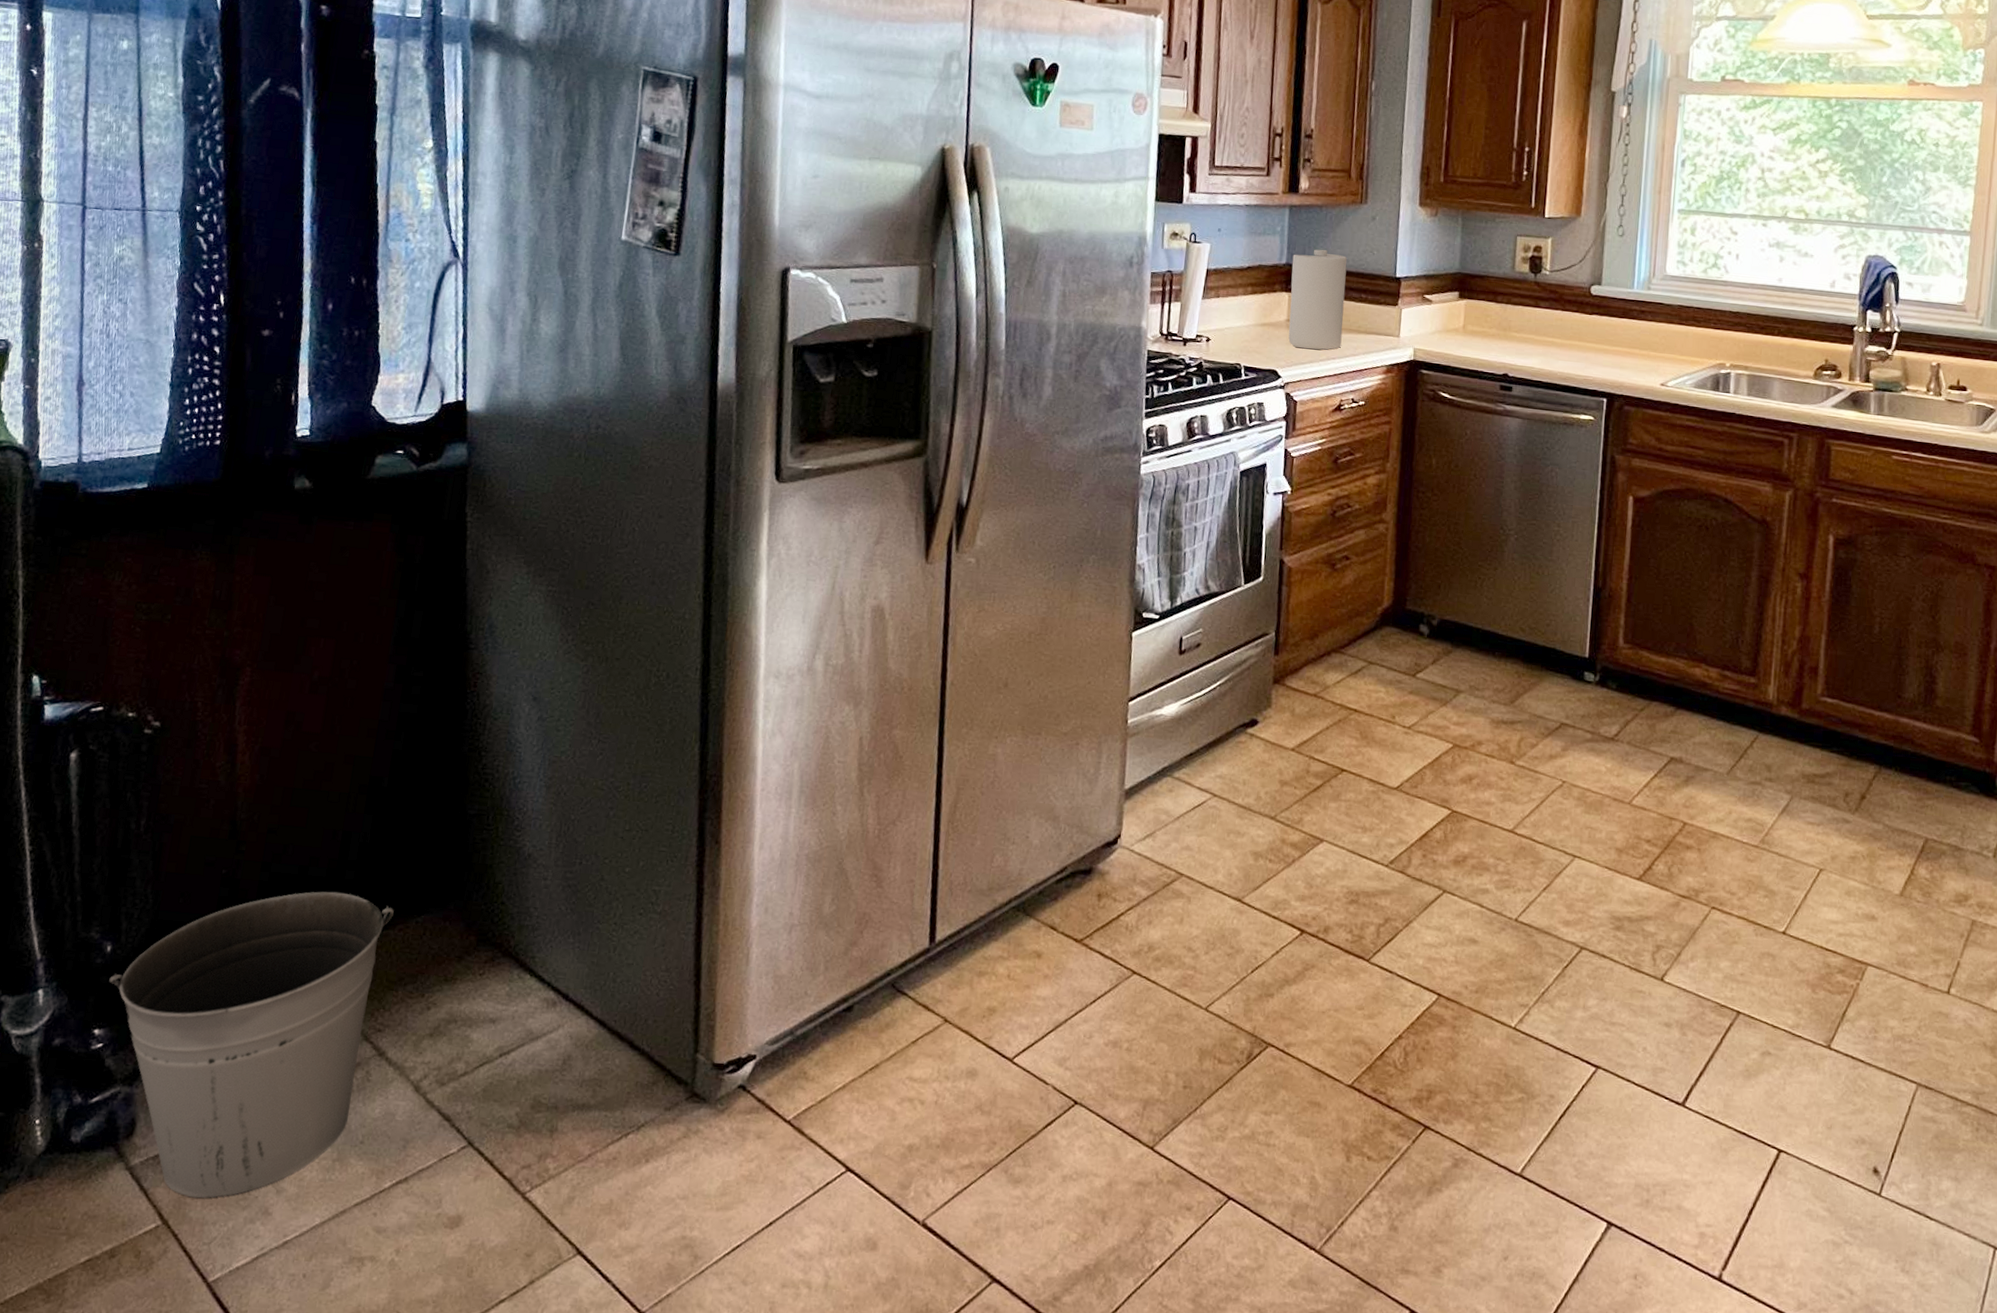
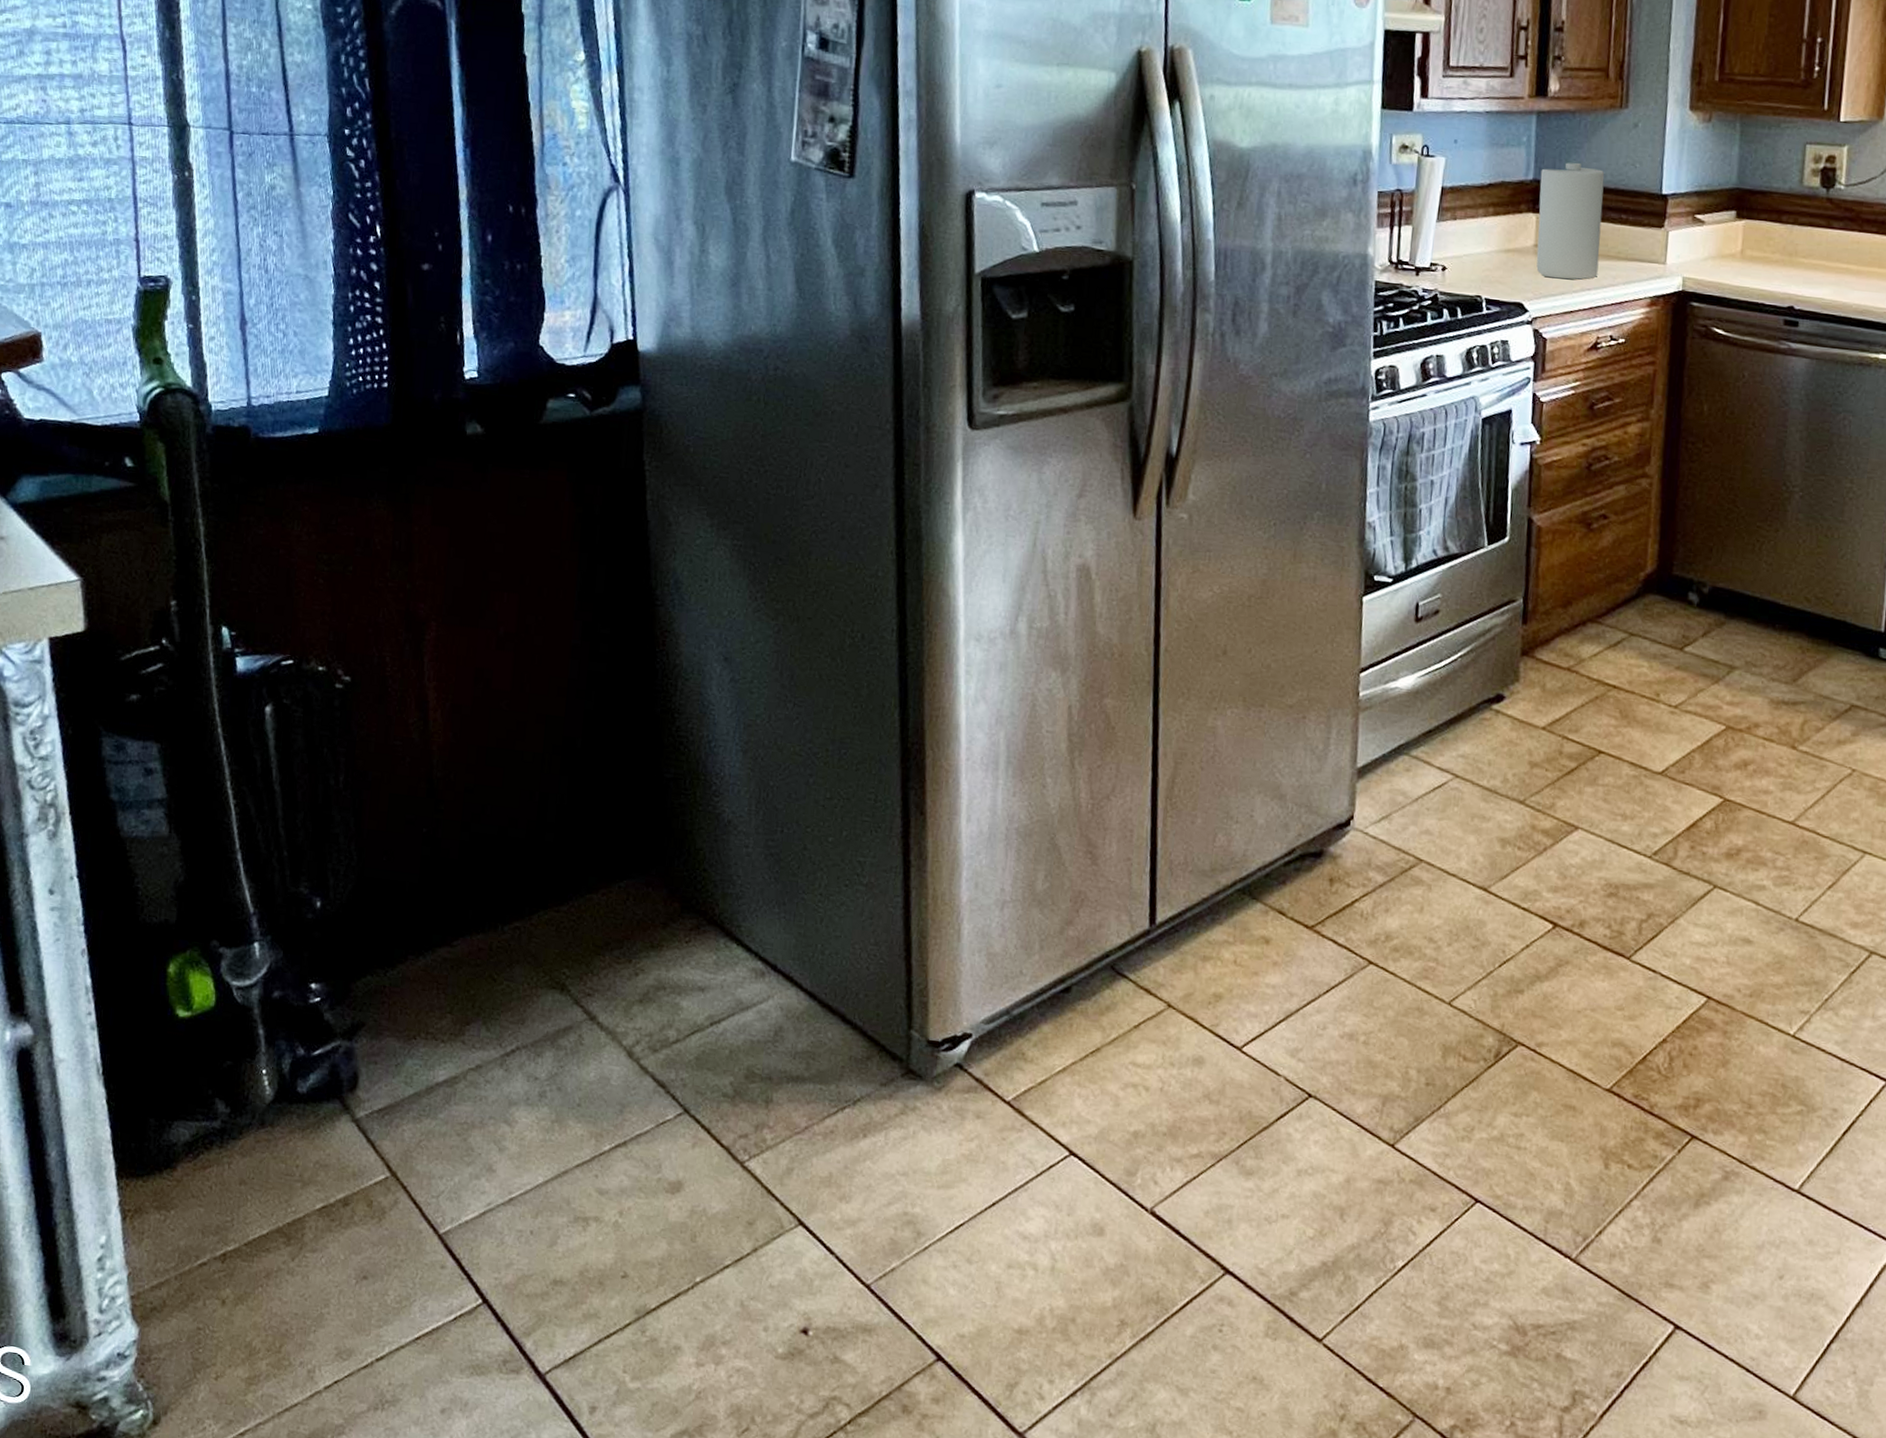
bucket: present [109,891,394,1199] -> none [321,853,596,1153]

